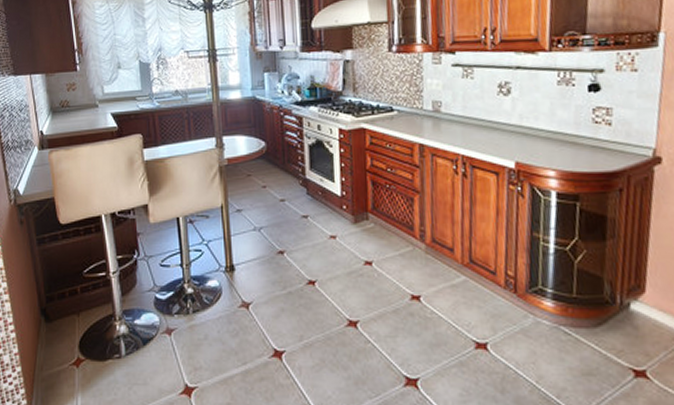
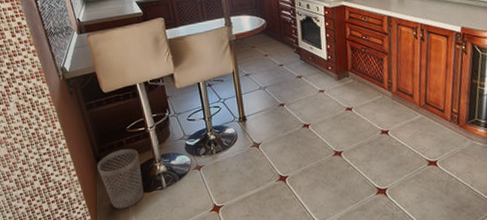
wastebasket: none [41,299,97,382] -> present [97,148,144,209]

